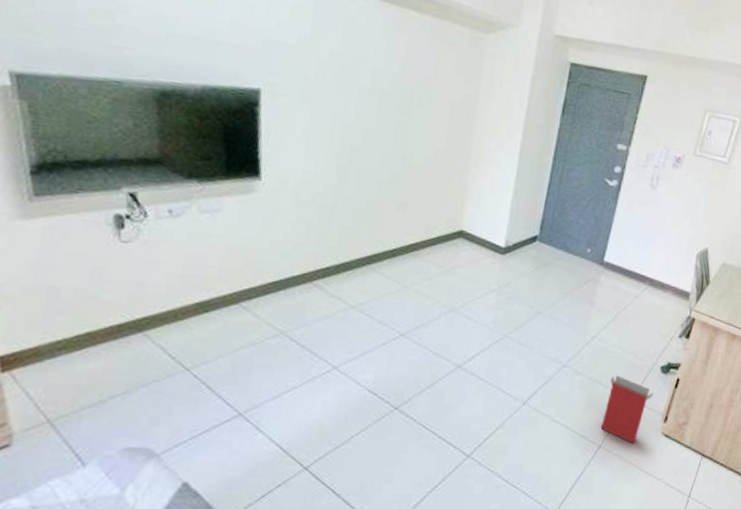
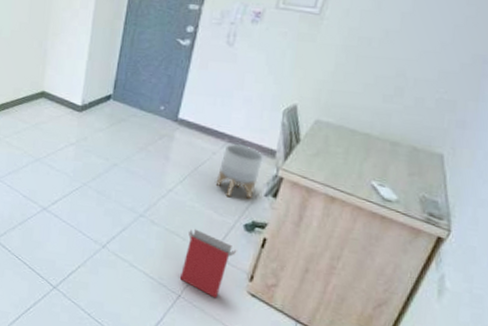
planter: none [637,286,680,341] -> present [215,143,264,199]

